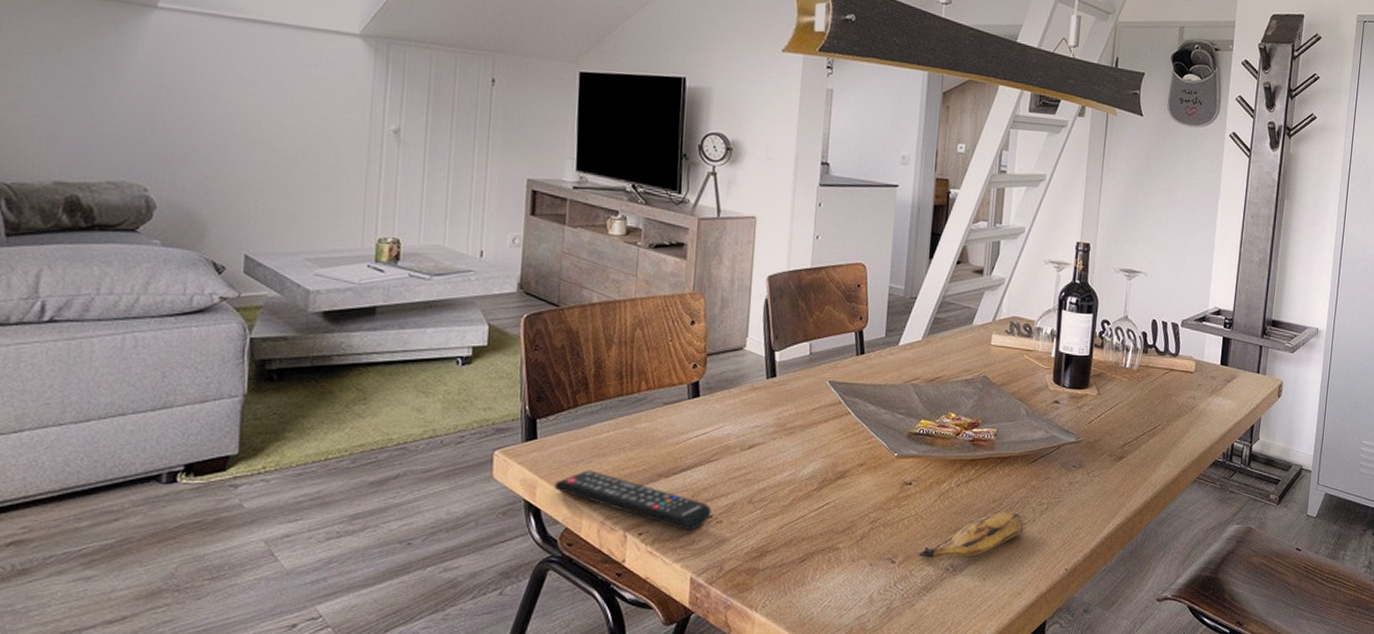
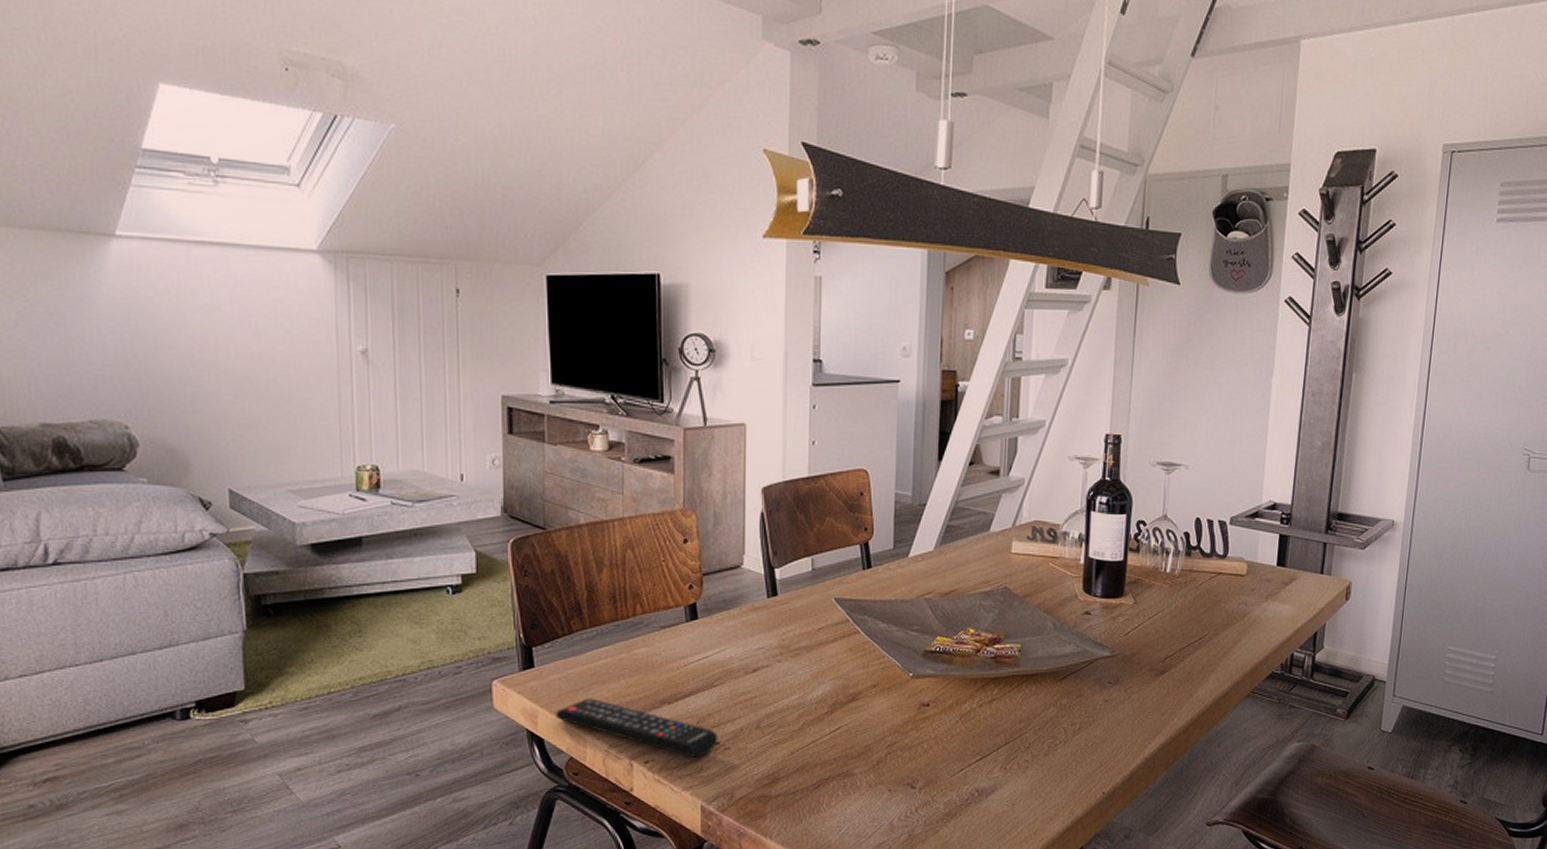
banana: present [917,512,1023,558] -> none [939,733,1054,783]

